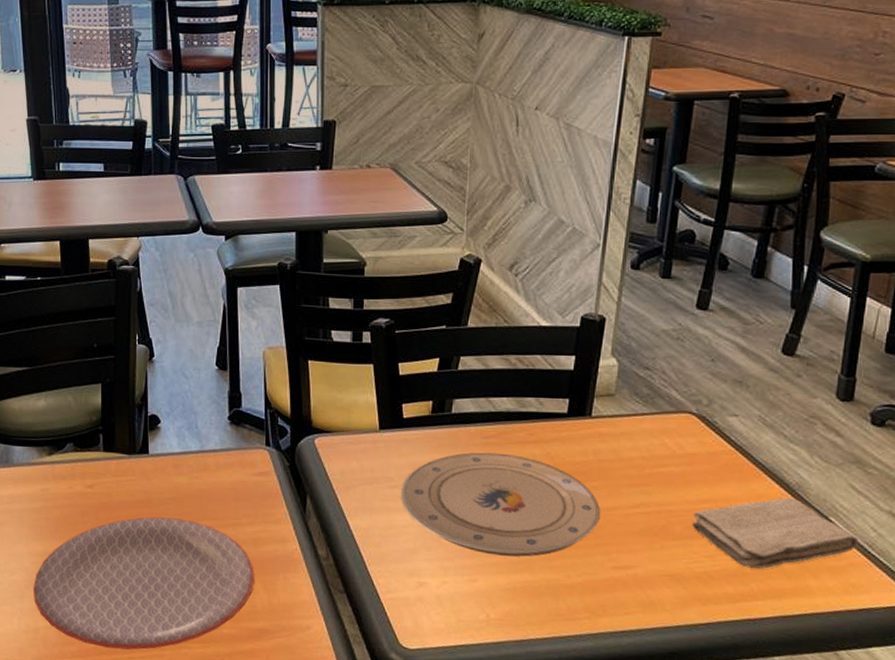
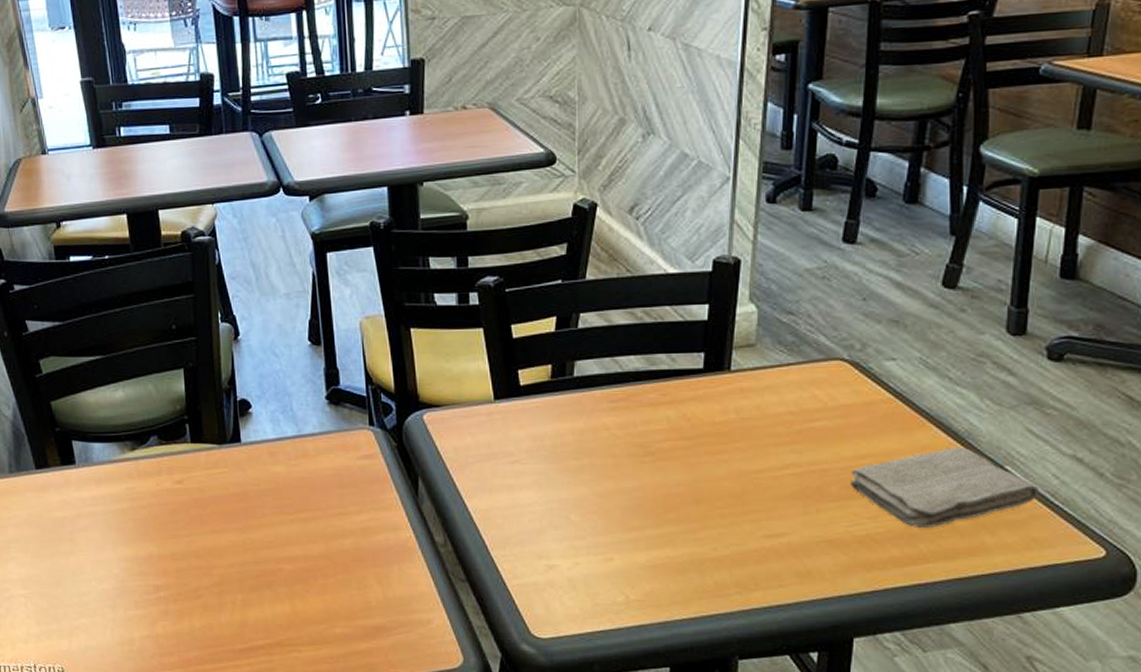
plate: present [34,517,254,650] -> none [125,511,366,657]
plate: present [400,452,600,557] -> none [522,417,745,530]

